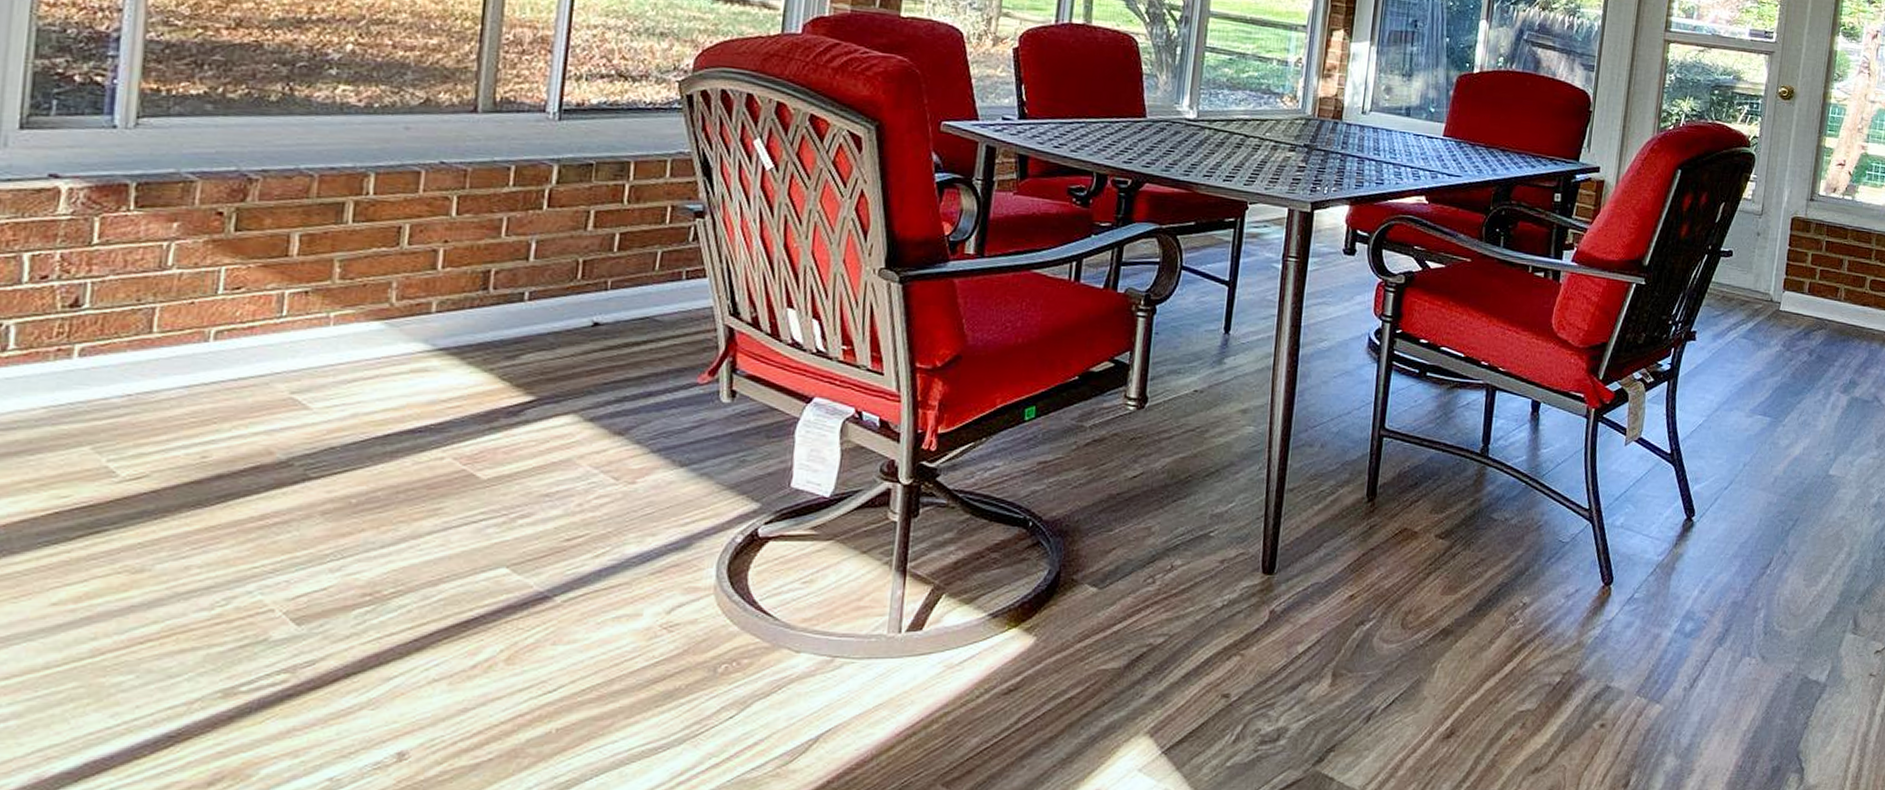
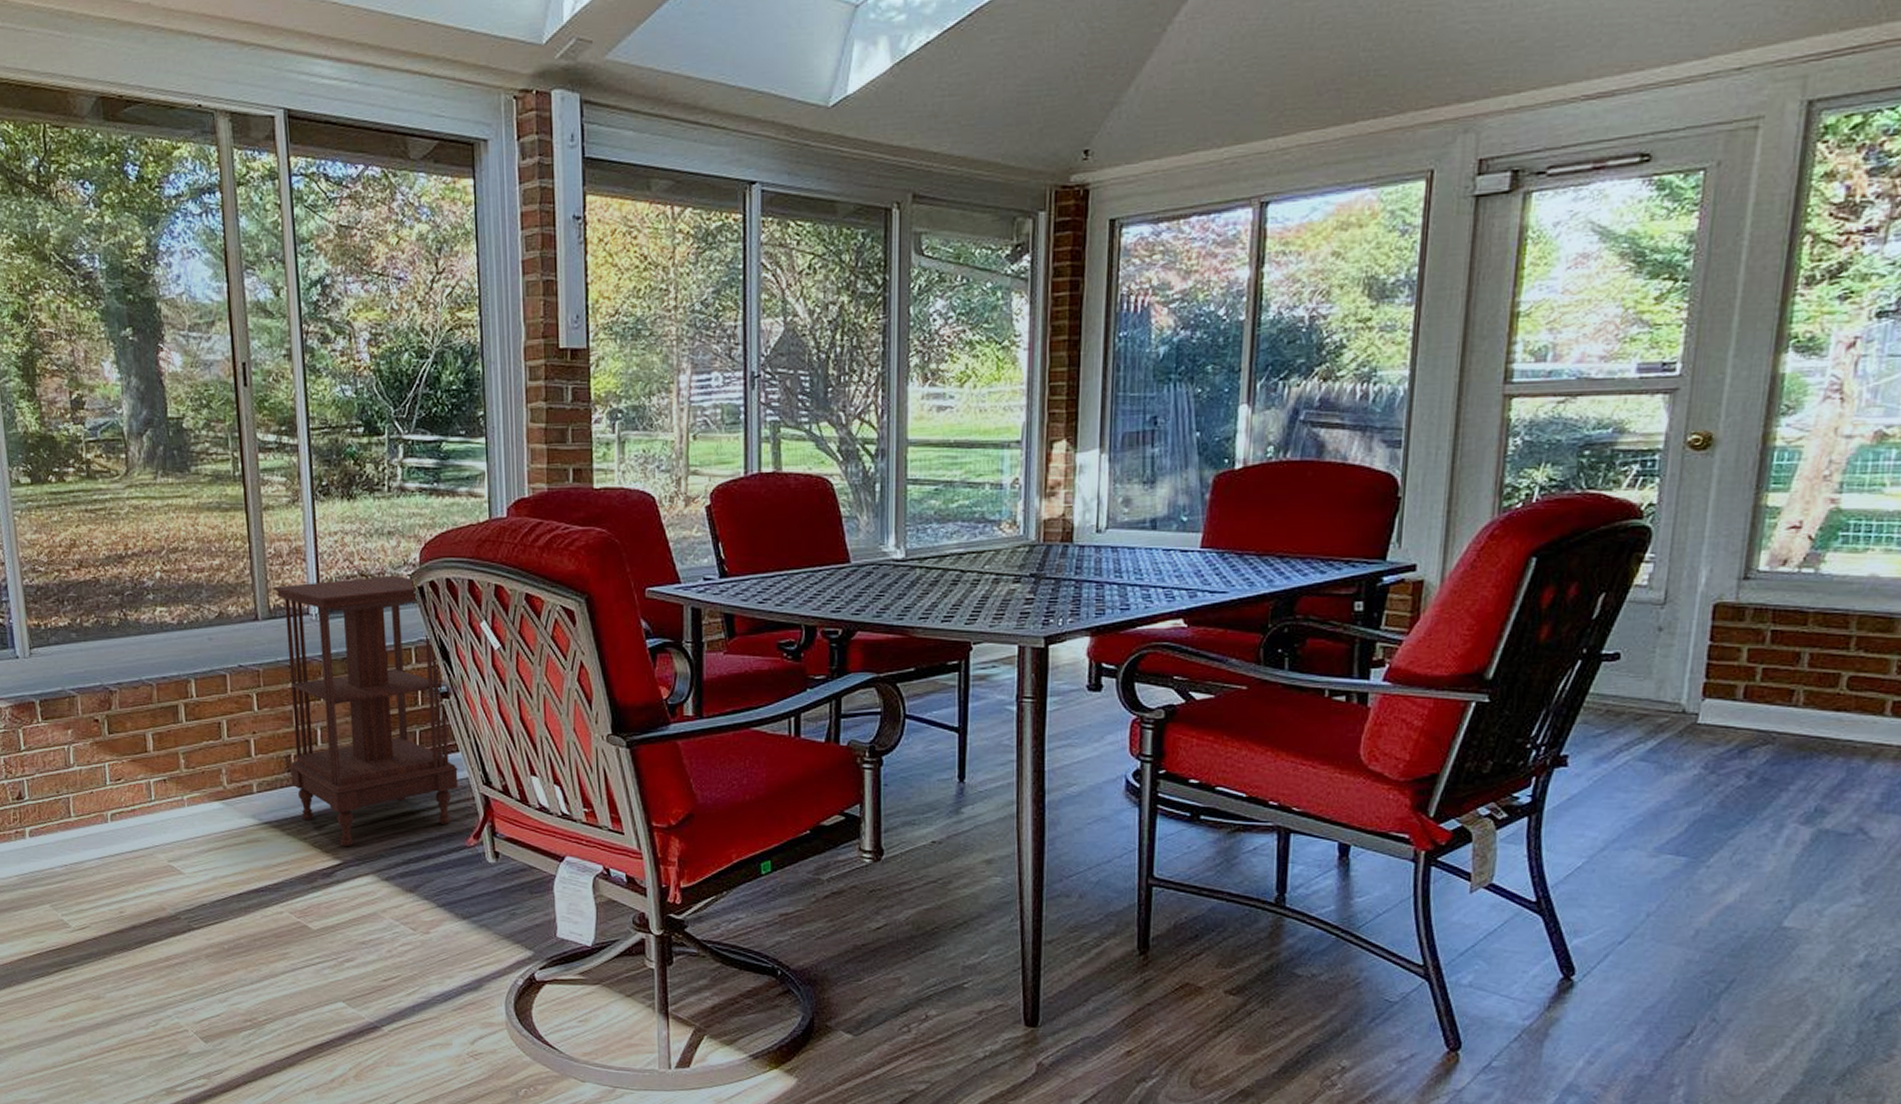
side table: none [485,76,702,381] -> present [272,575,459,847]

